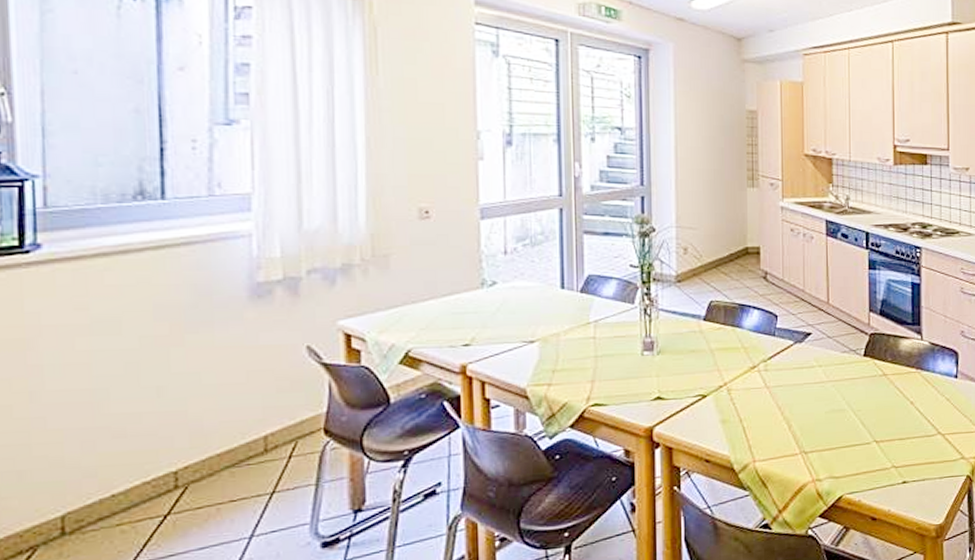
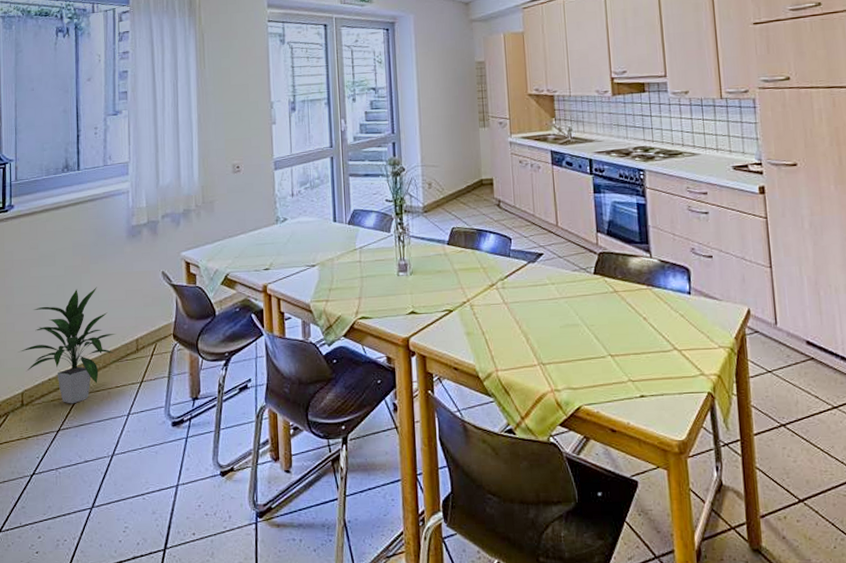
indoor plant: none [55,365,230,528] -> present [19,287,116,404]

